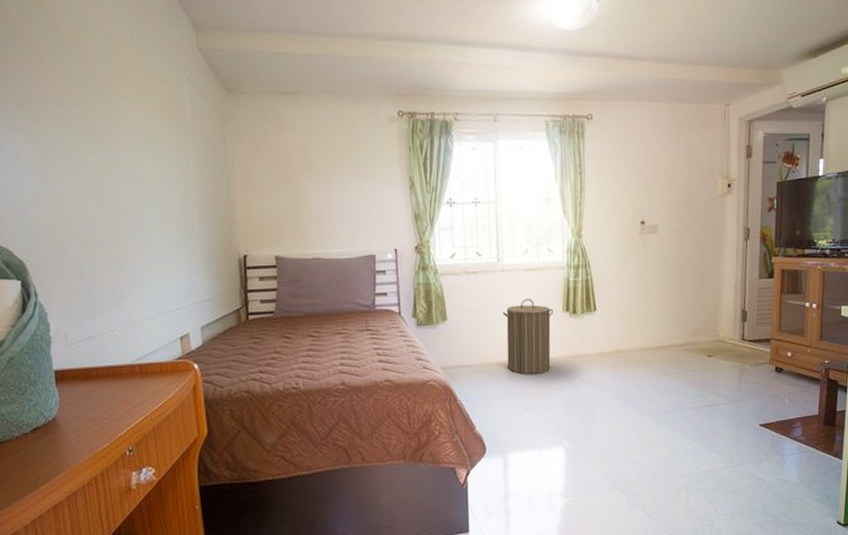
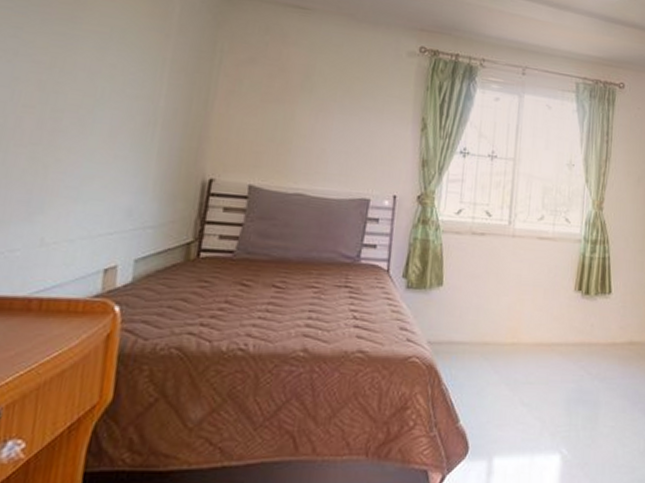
laundry hamper: present [502,298,554,375] -> none [506,271,565,362]

